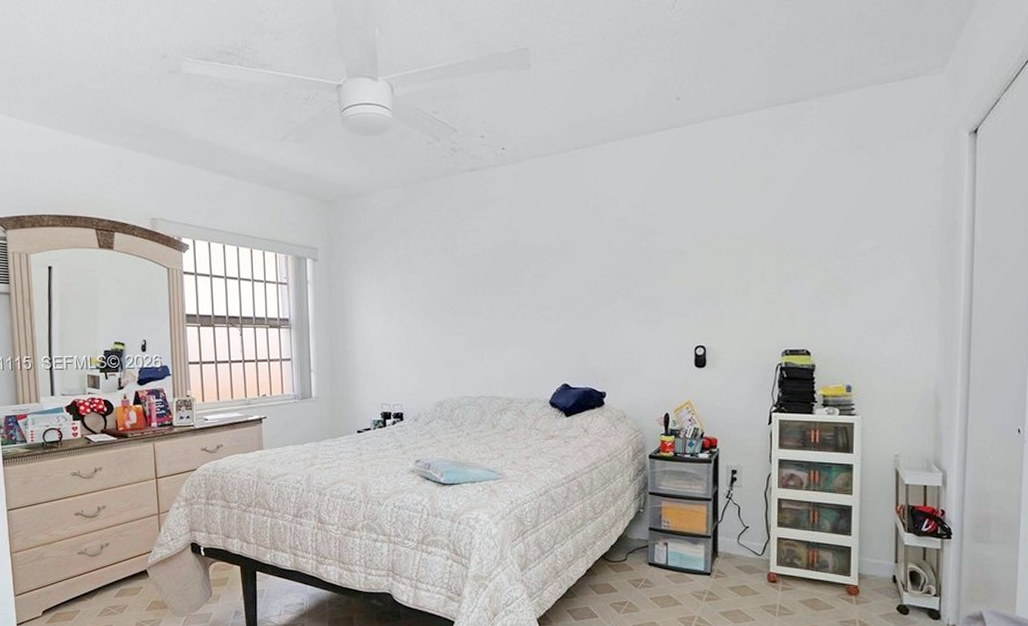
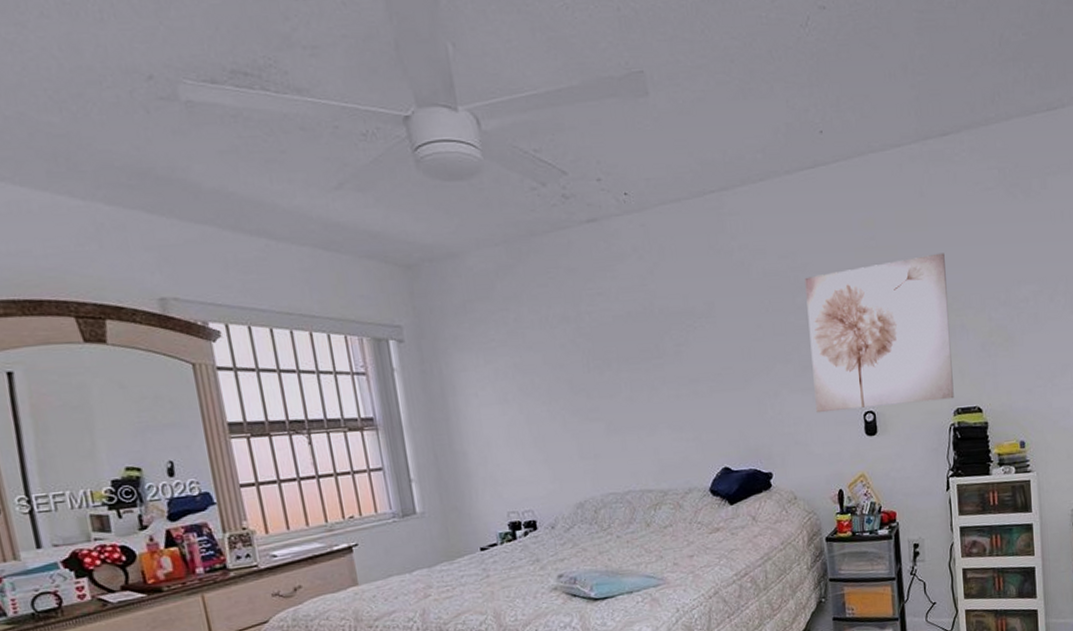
wall art: none [651,207,785,344] -> present [805,253,954,413]

